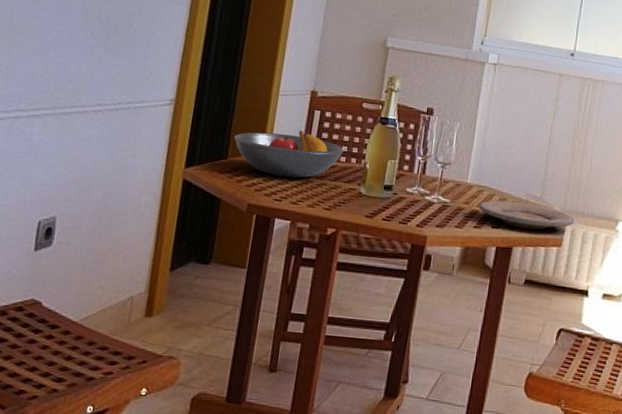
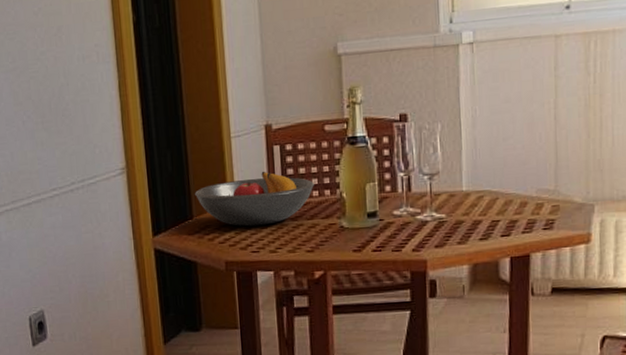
plate: present [479,200,575,230] -> none [482,199,603,230]

